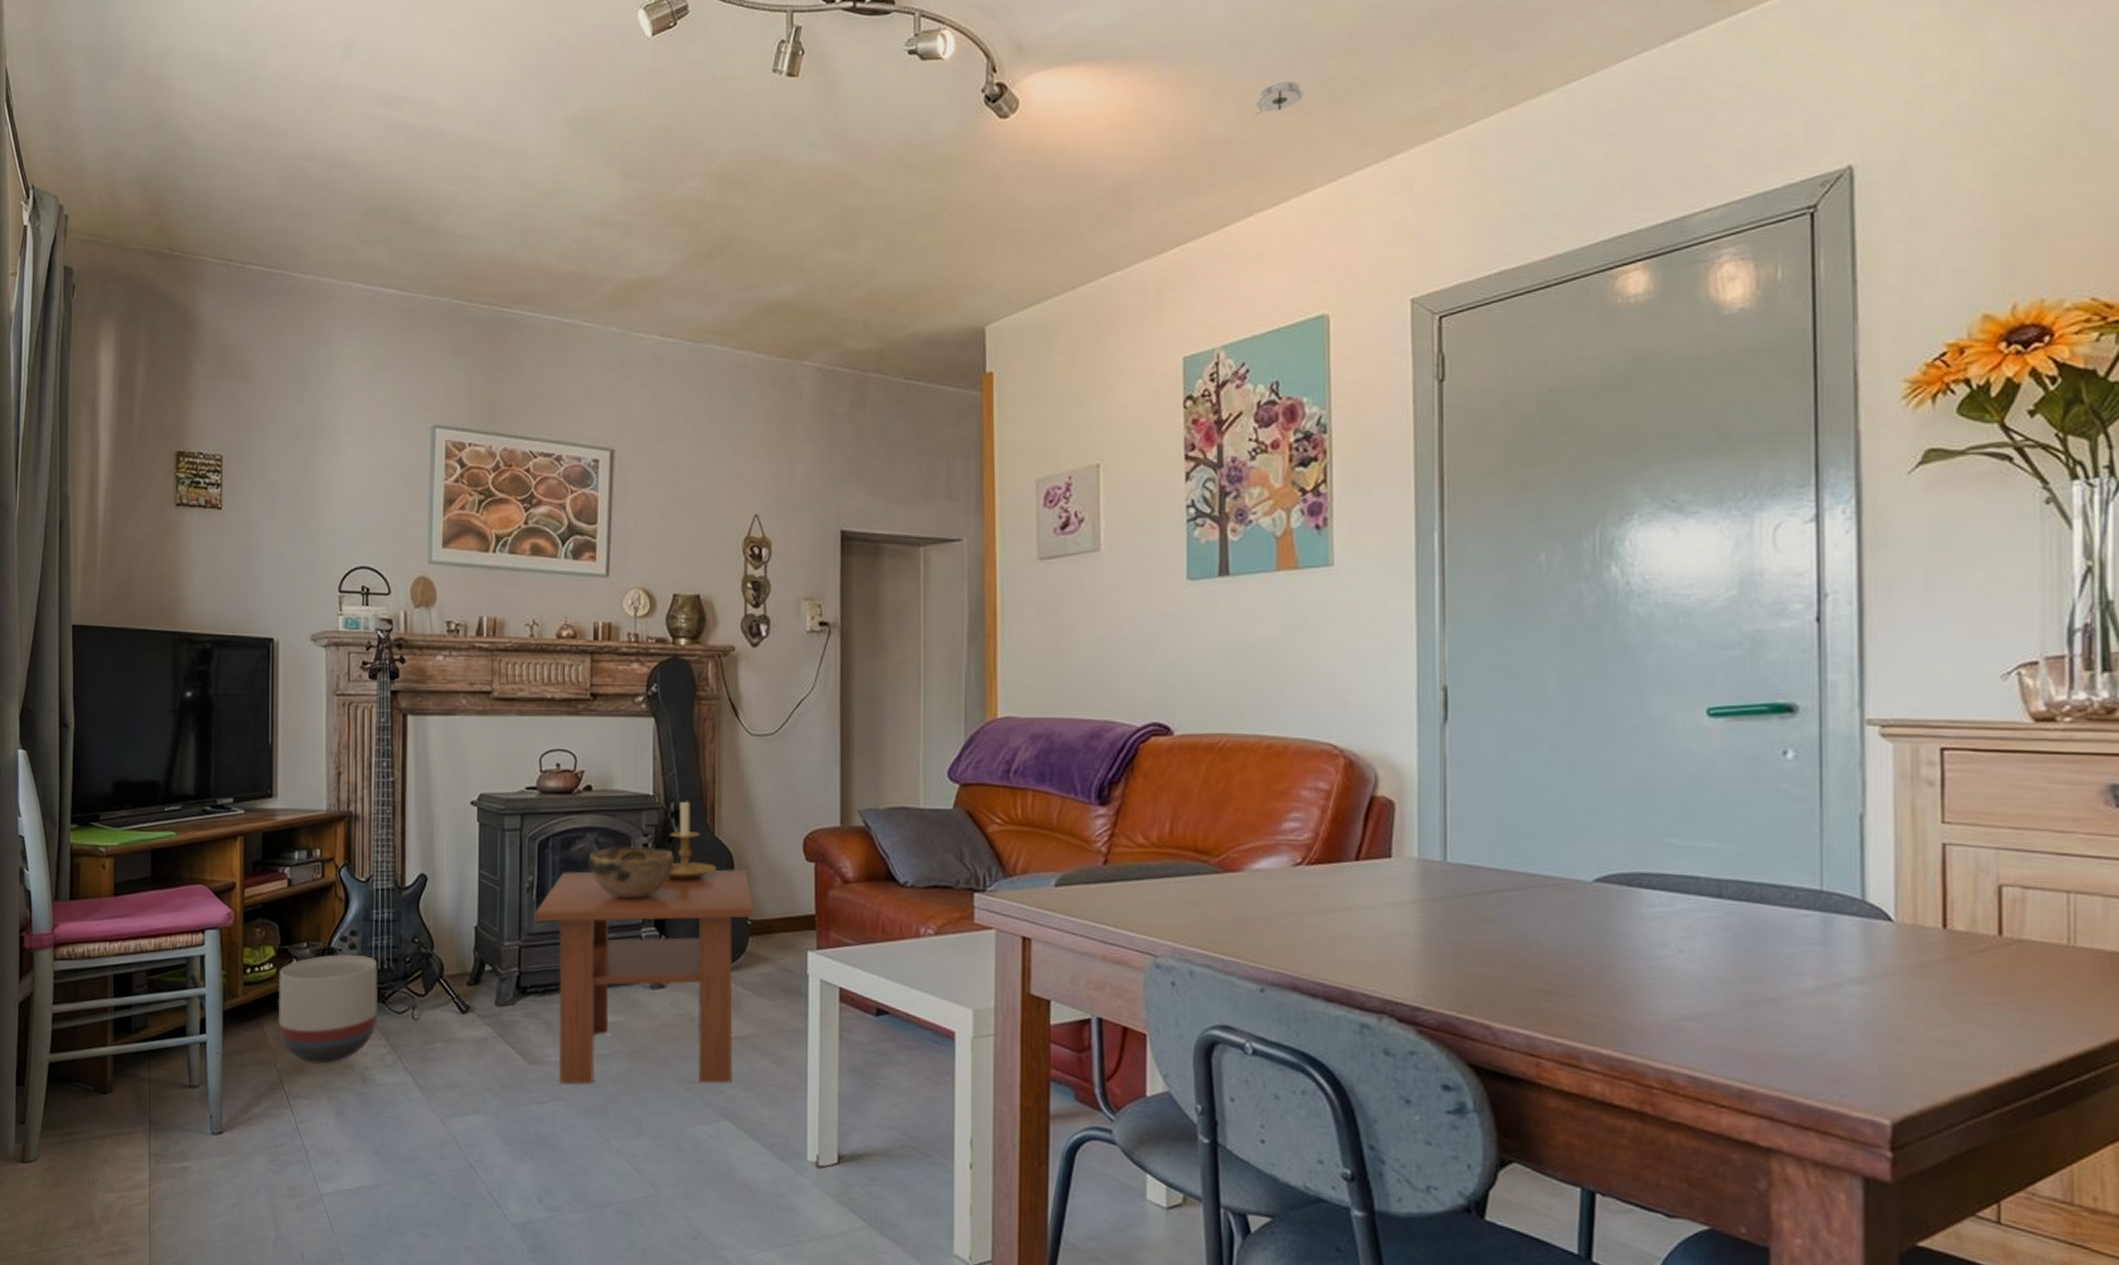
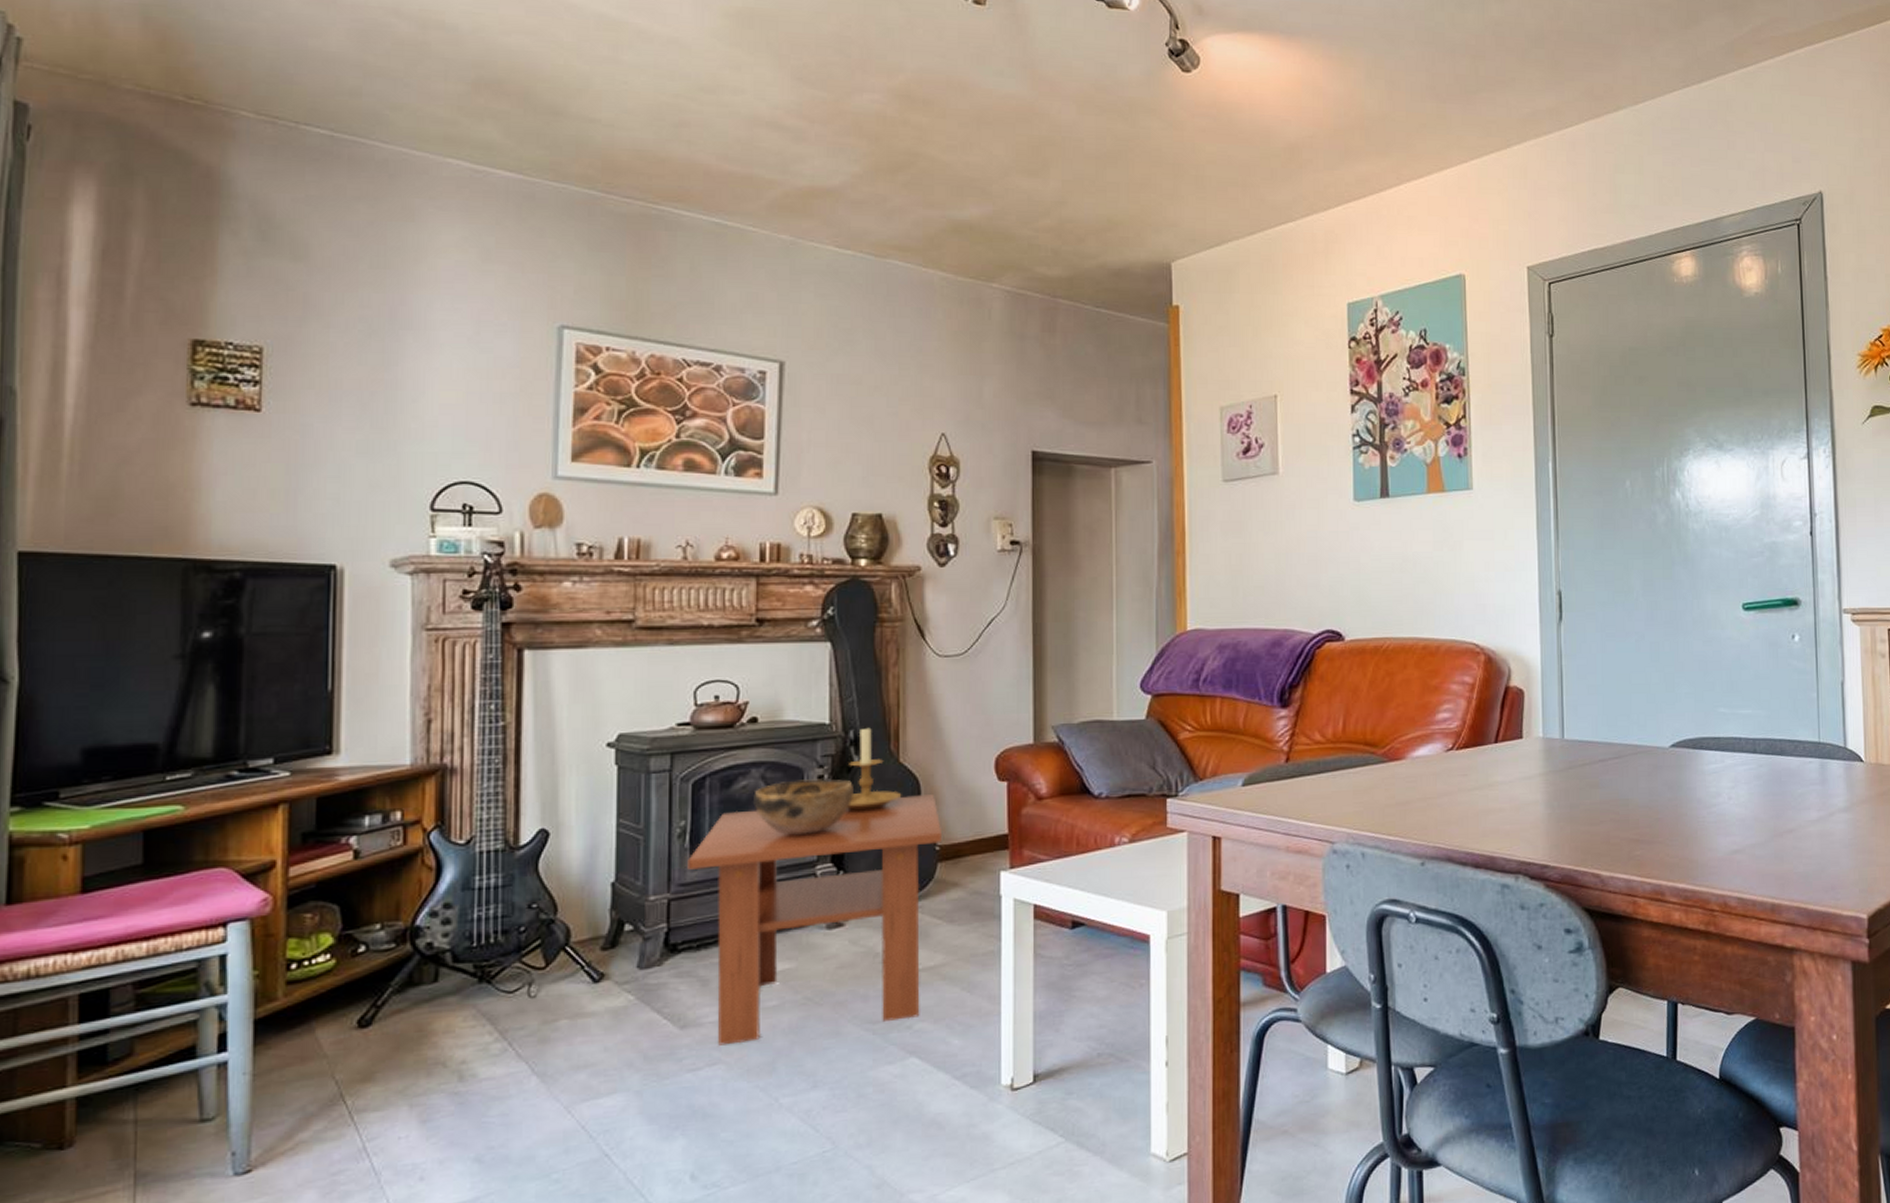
planter: present [278,954,378,1064] -> none [337,931,481,1067]
smoke detector: present [1255,80,1304,116] -> none [1403,72,1442,99]

